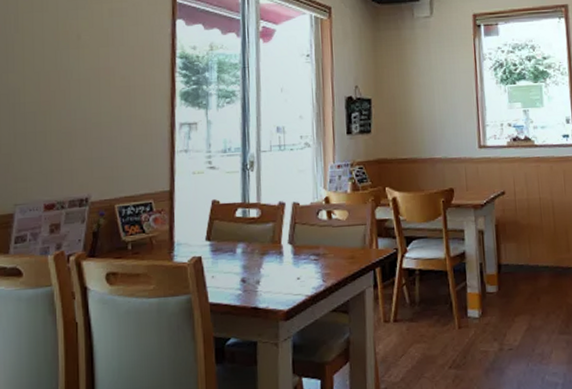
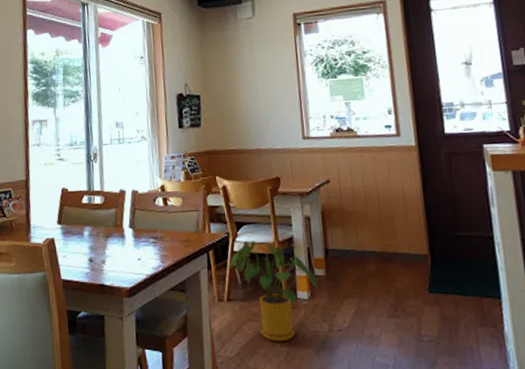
house plant: none [397,256,490,364] -> present [229,240,318,342]

